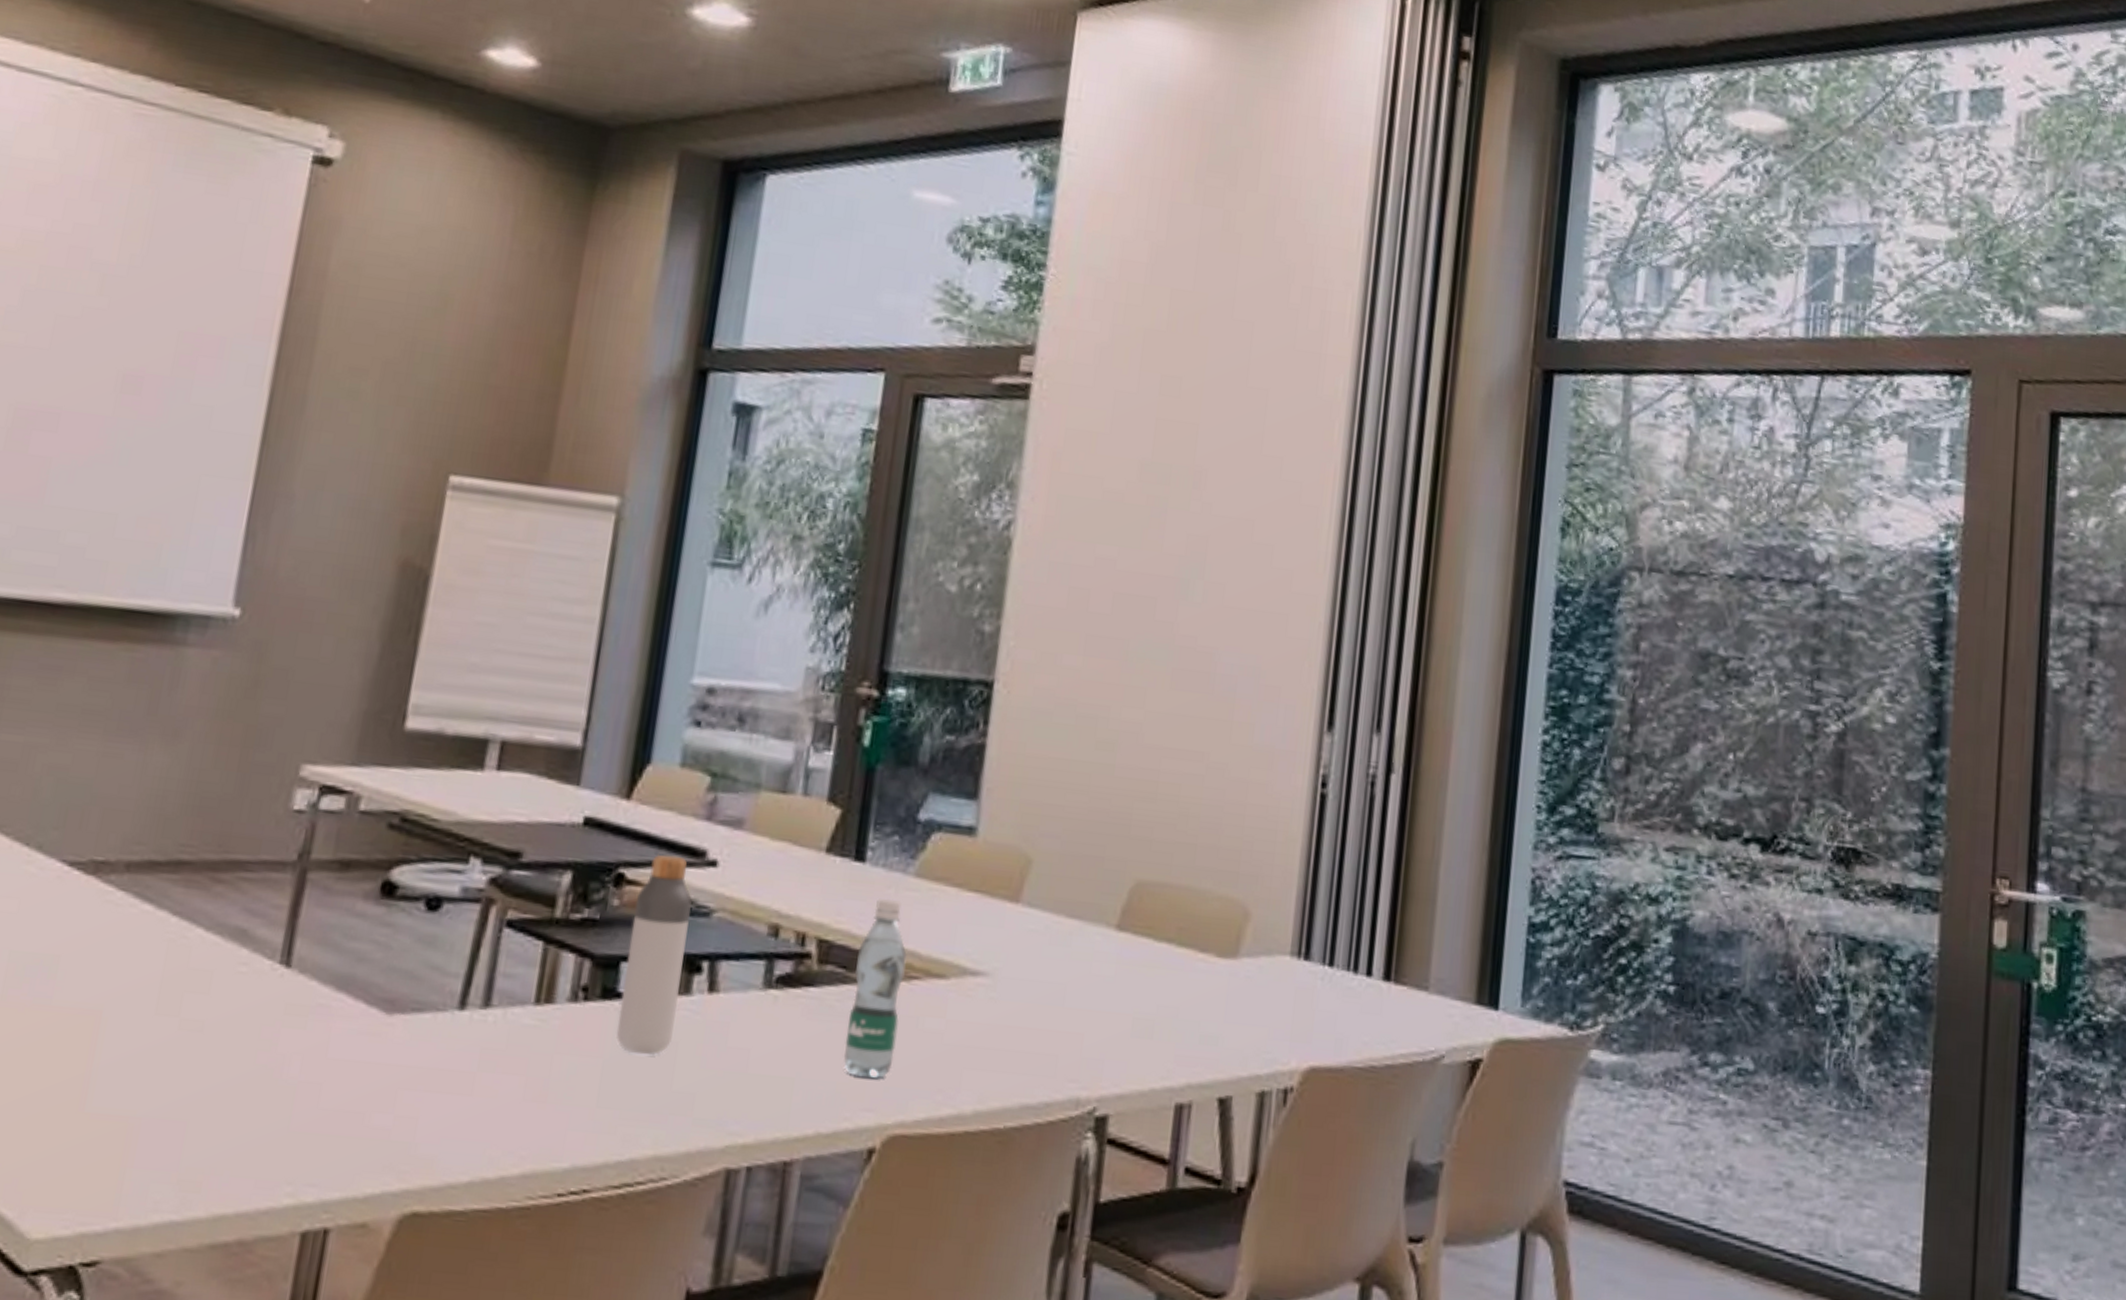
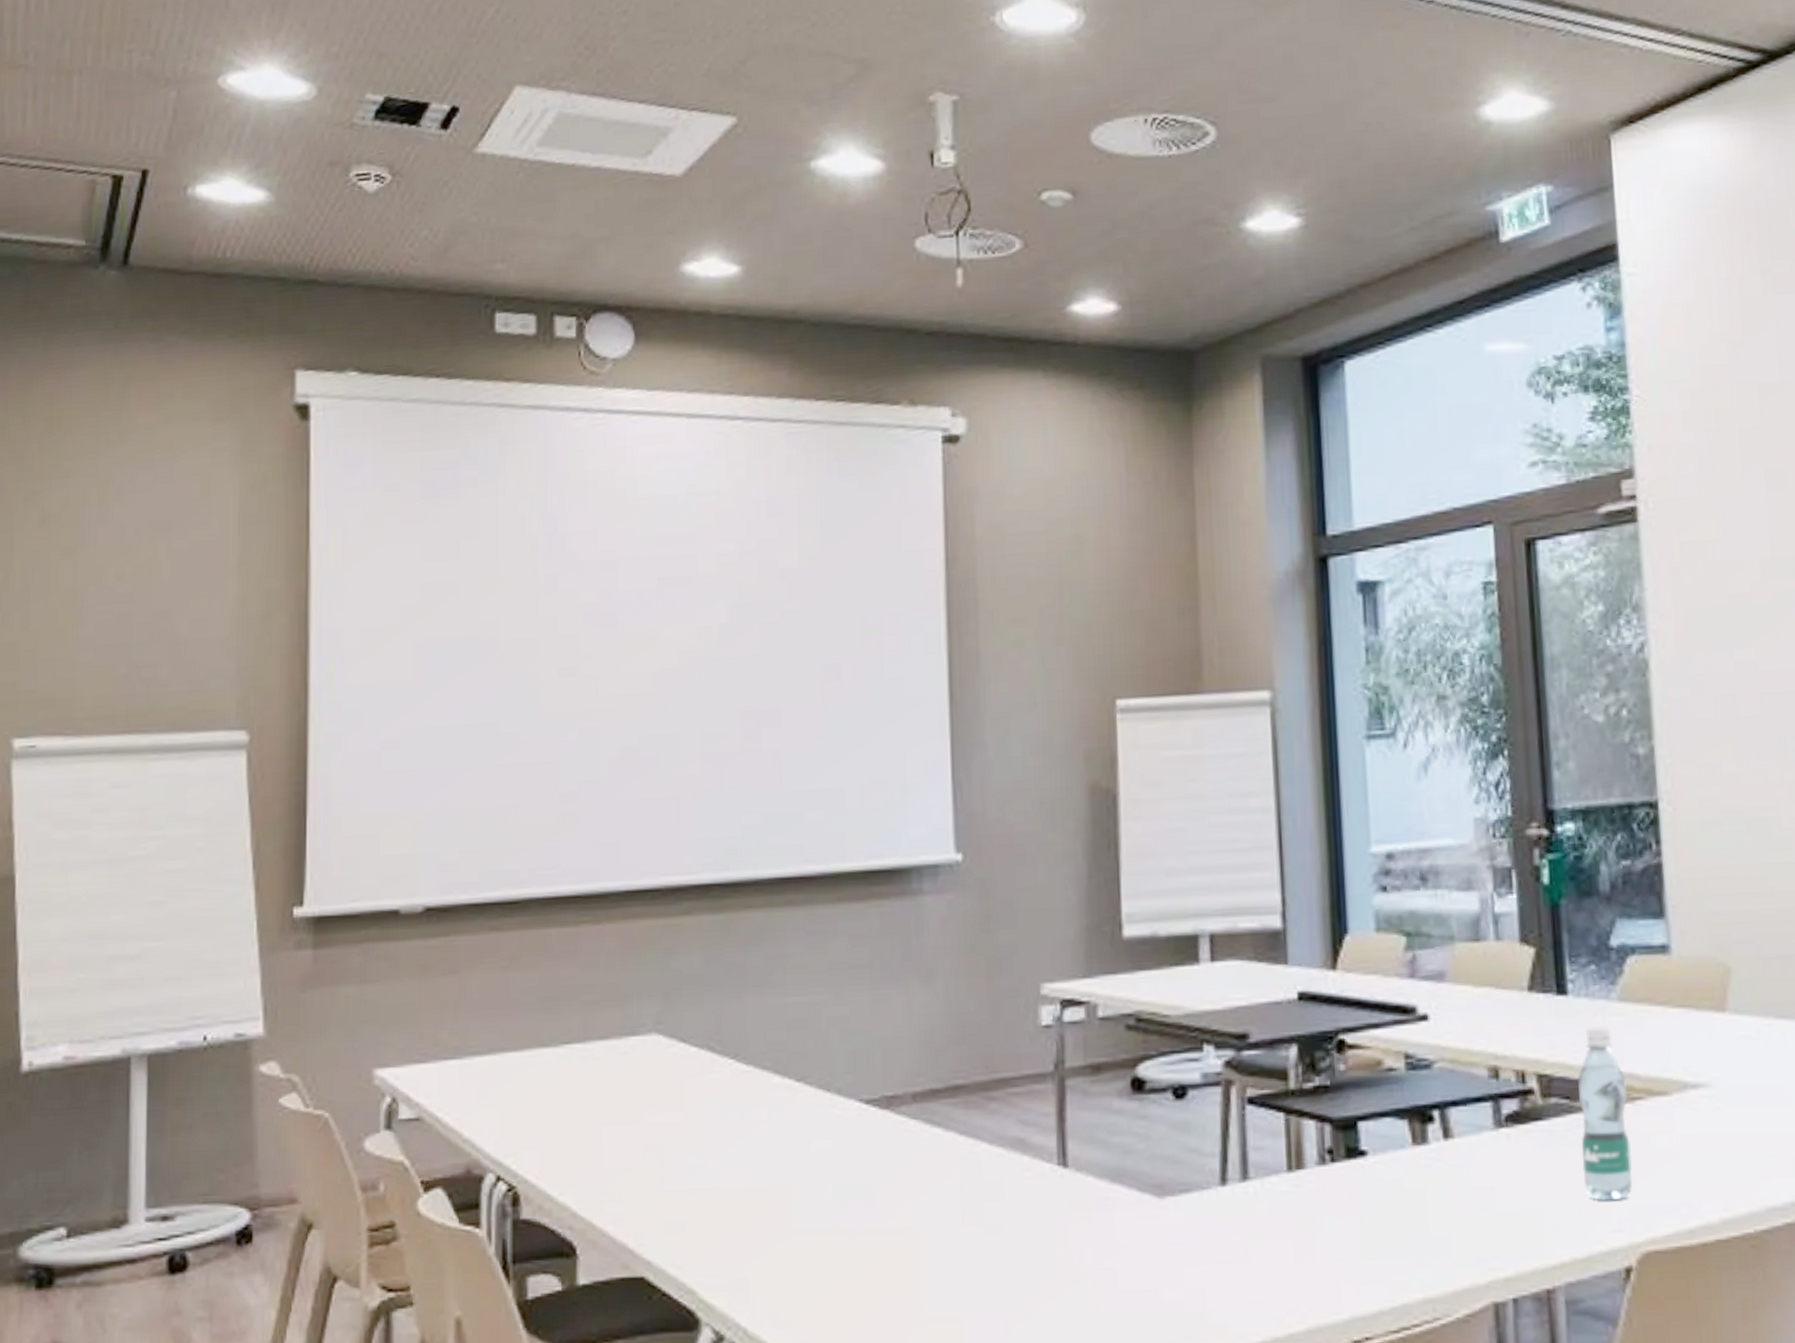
bottle: present [616,854,692,1055] -> none [1360,1015,1419,1206]

